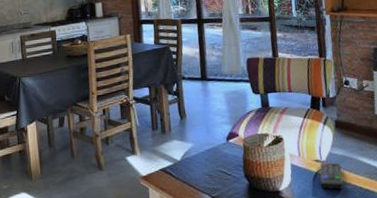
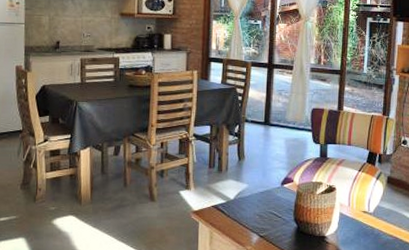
remote control: present [319,162,344,190] -> none [364,213,386,240]

